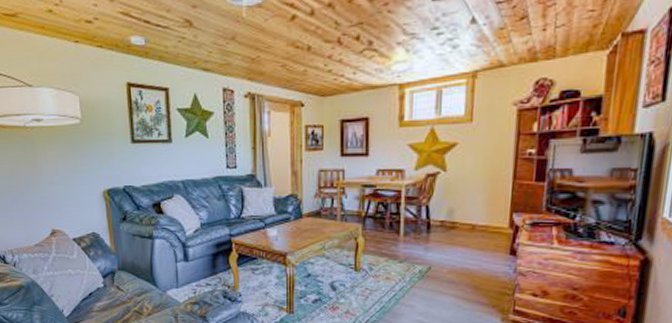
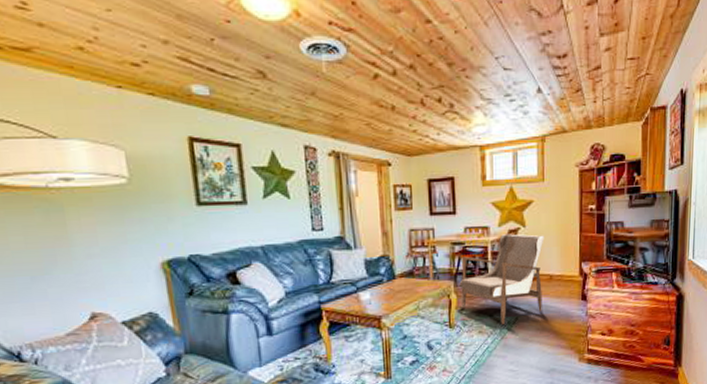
armchair: none [368,178,469,273] -> present [459,234,544,324]

